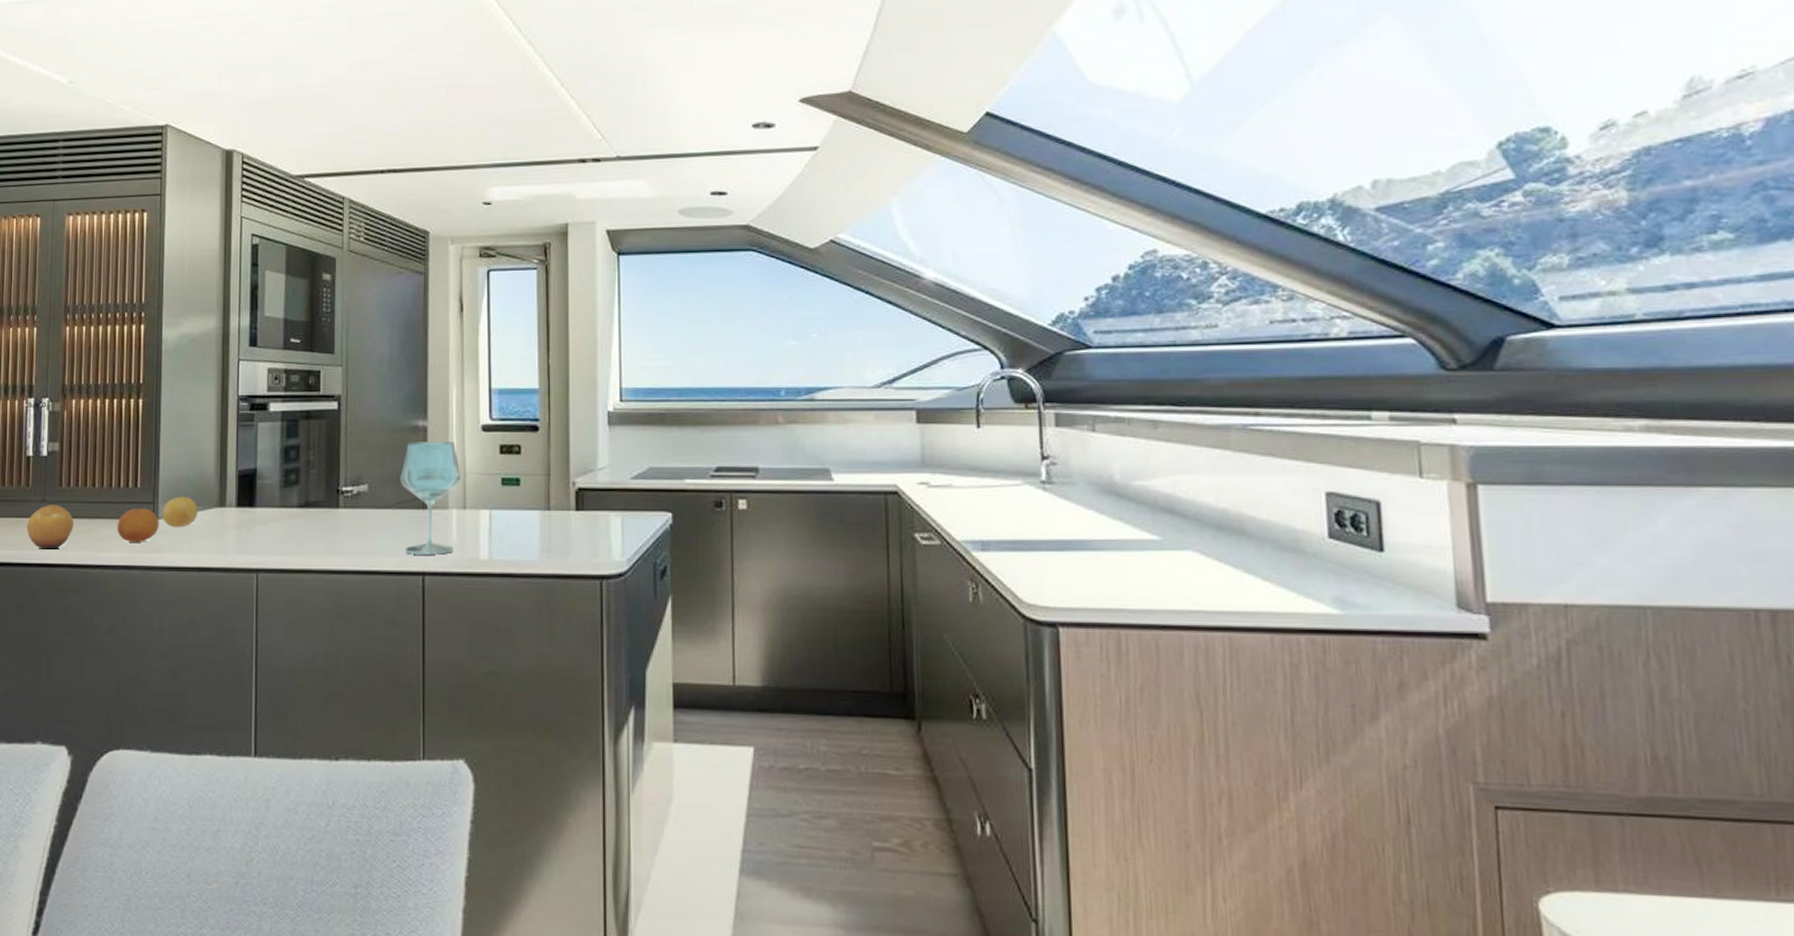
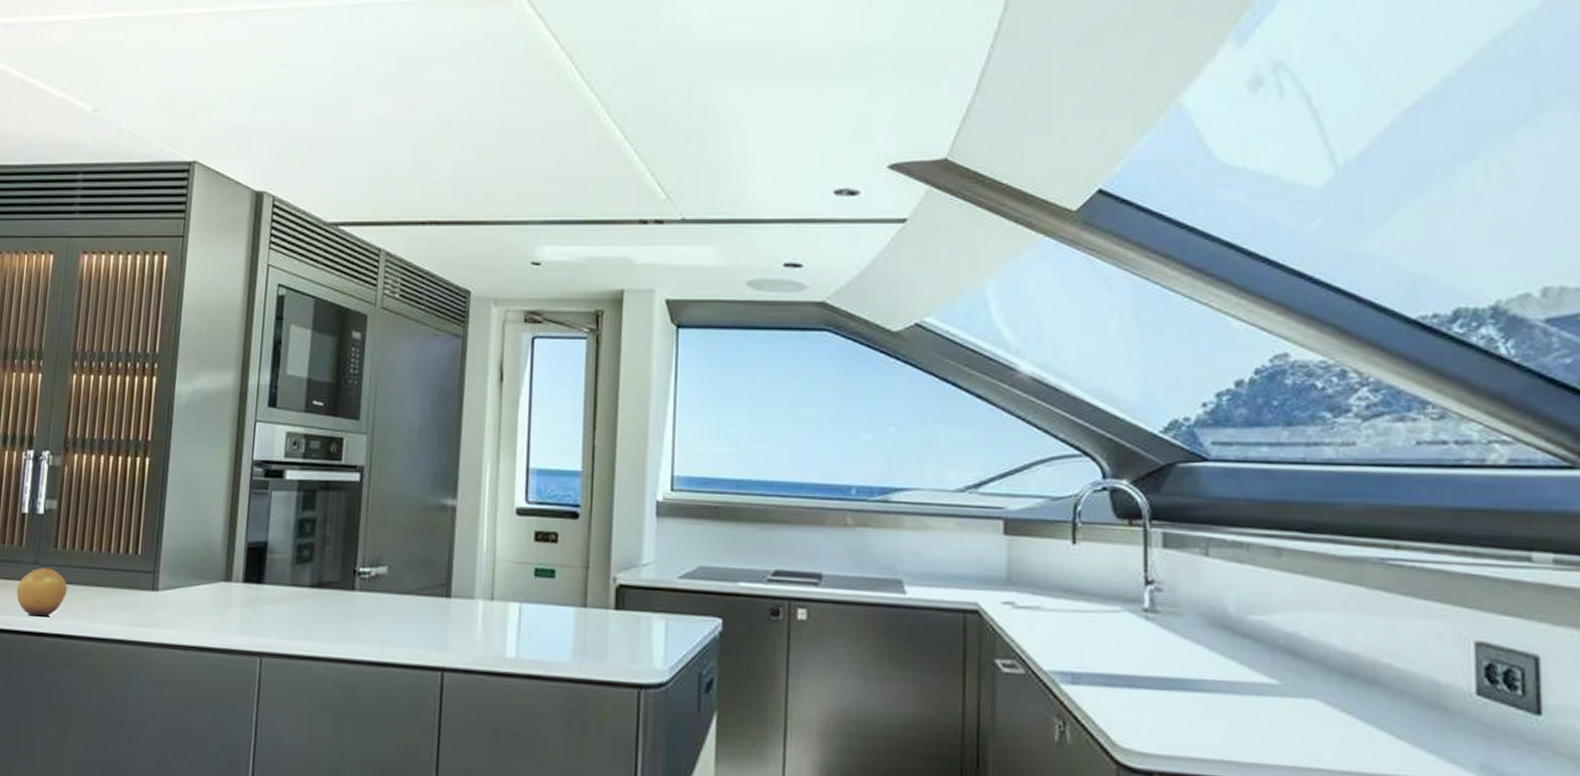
fruit: present [117,508,159,542] -> none [113,577,159,615]
fruit: present [162,497,198,528] -> none [162,567,202,602]
wine glass: present [400,441,461,555] -> none [423,522,491,650]

